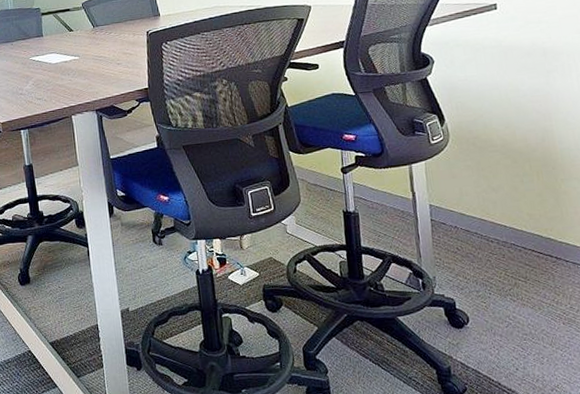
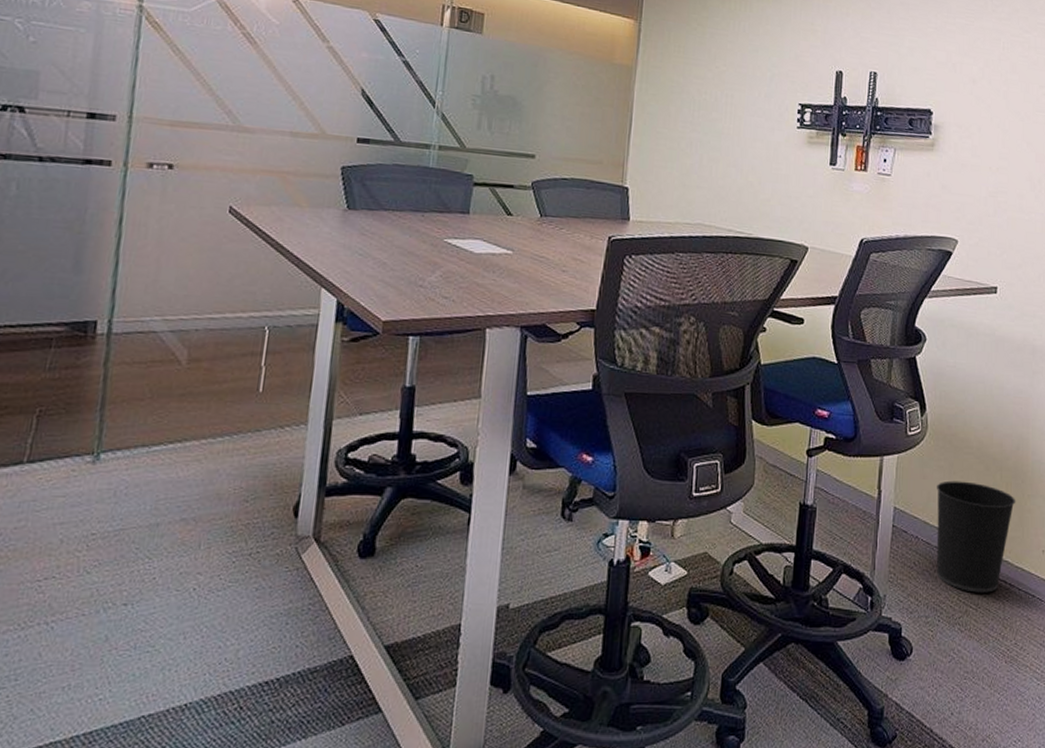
wastebasket: none [467,175,550,268] -> present [936,480,1016,593]

